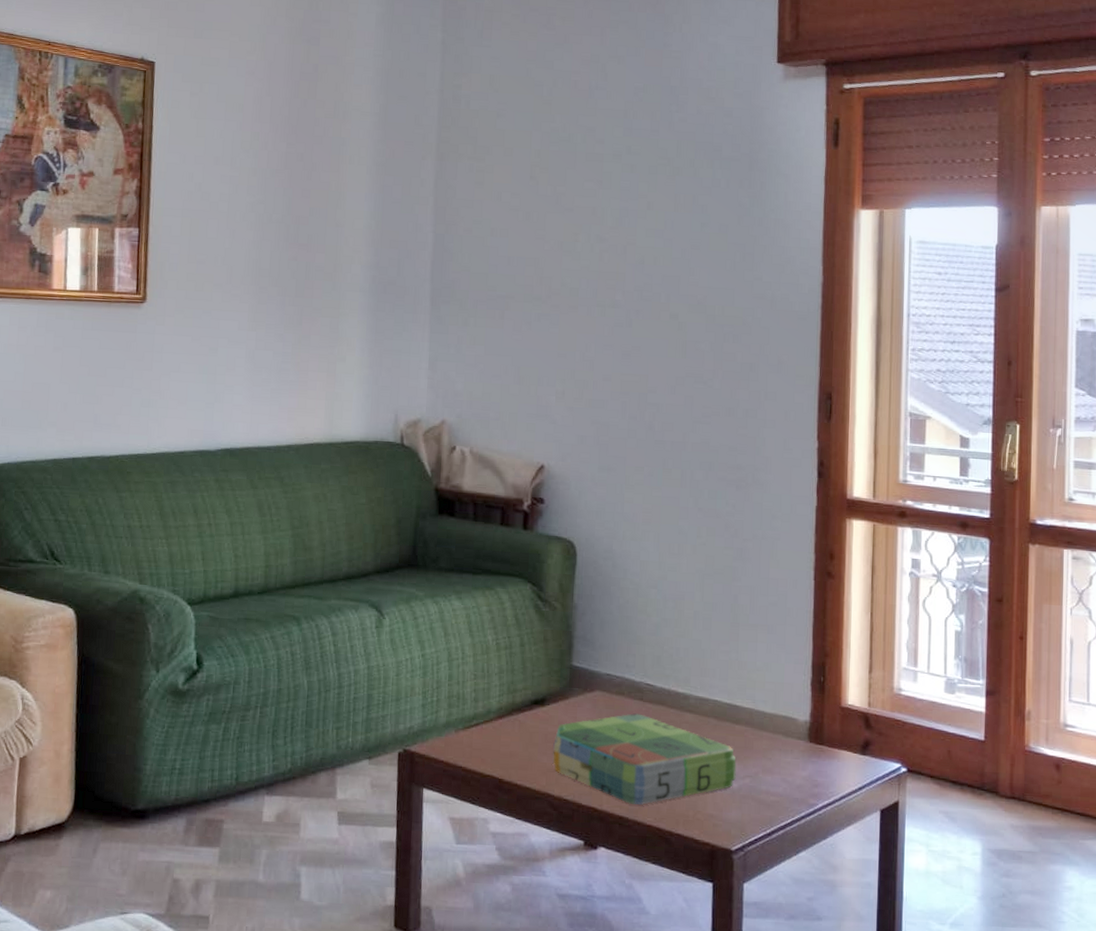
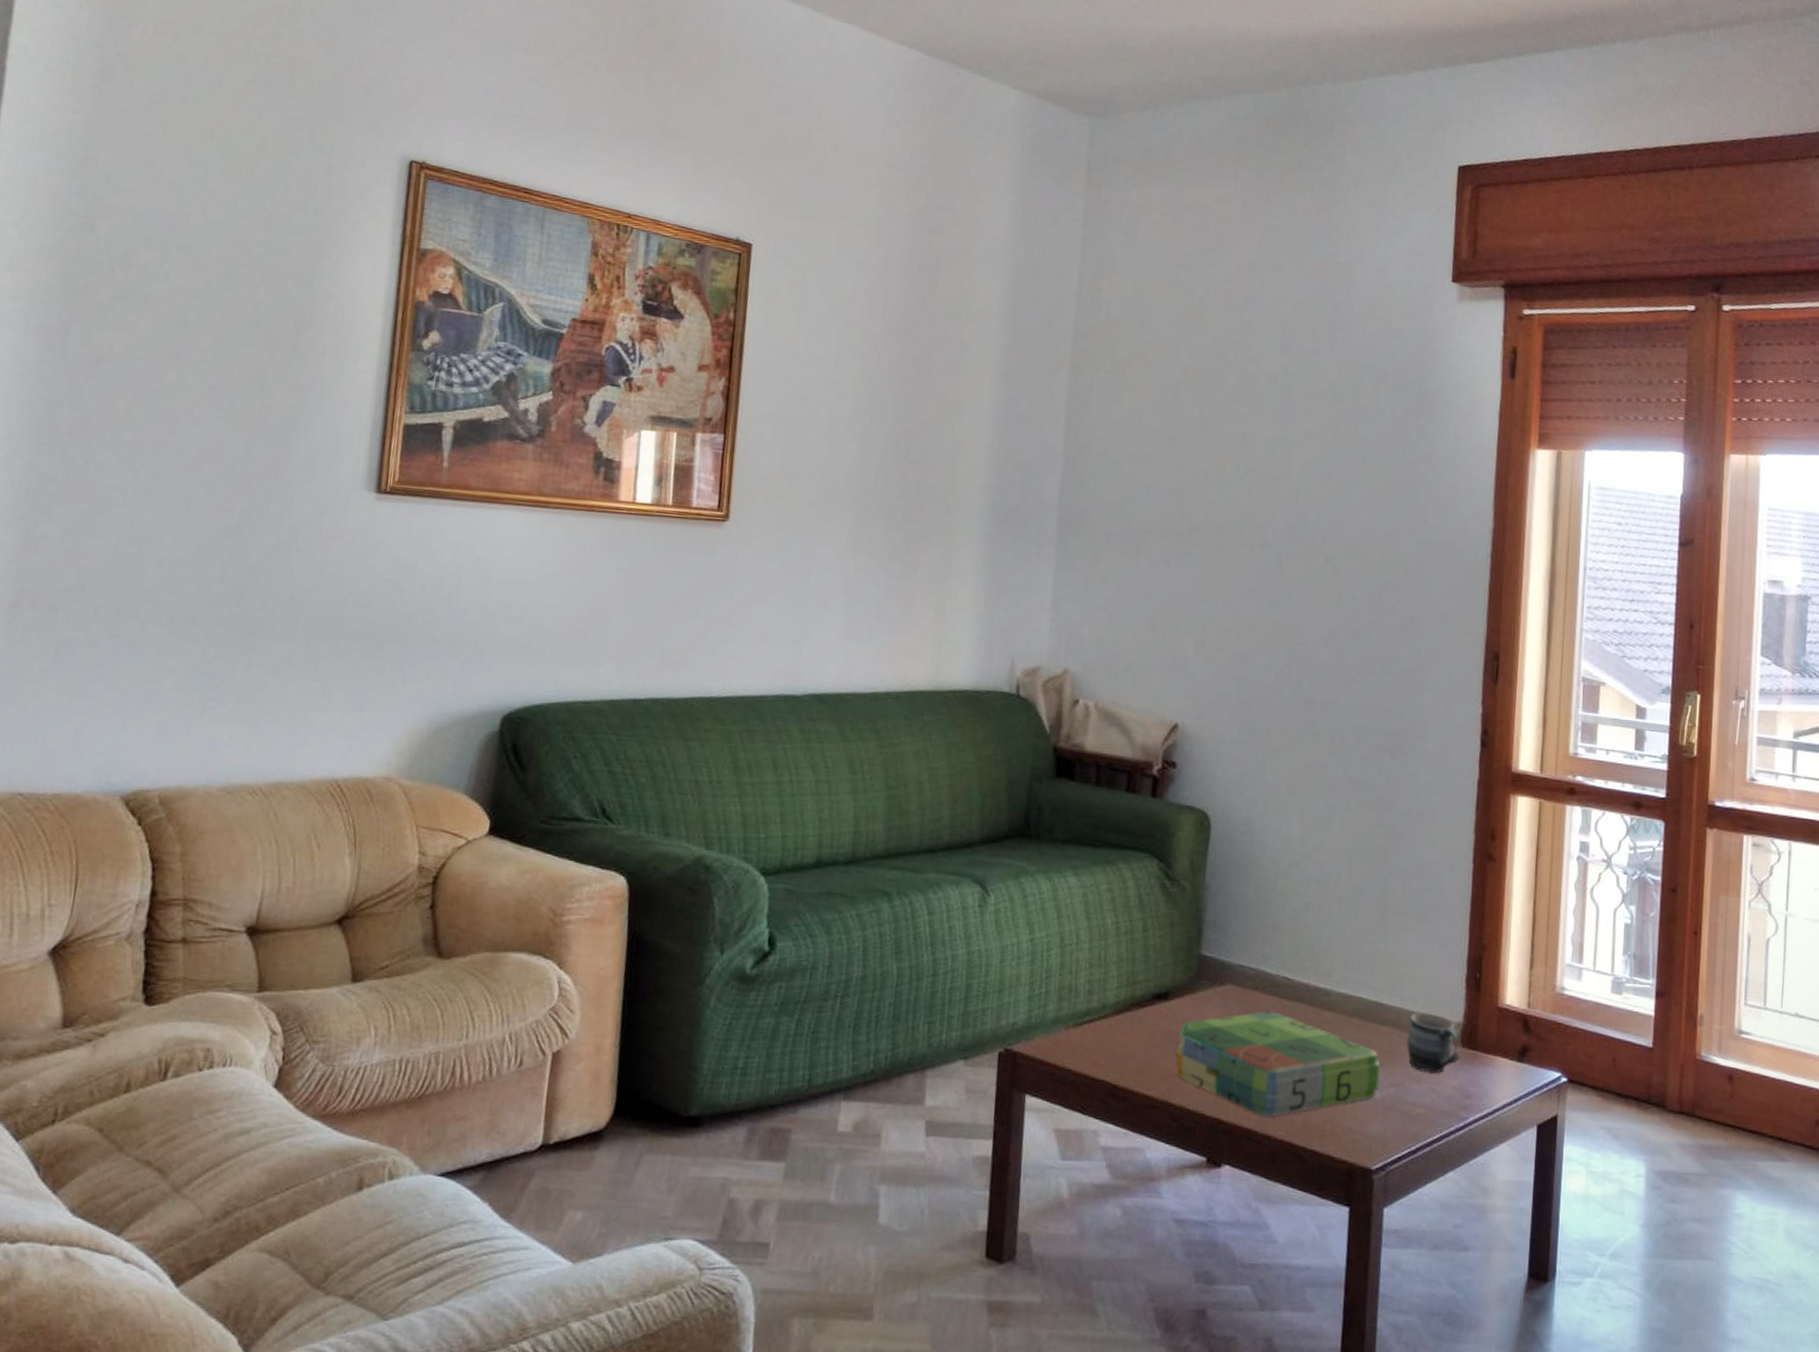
mug: none [758,712,808,766] -> present [1406,1012,1461,1074]

